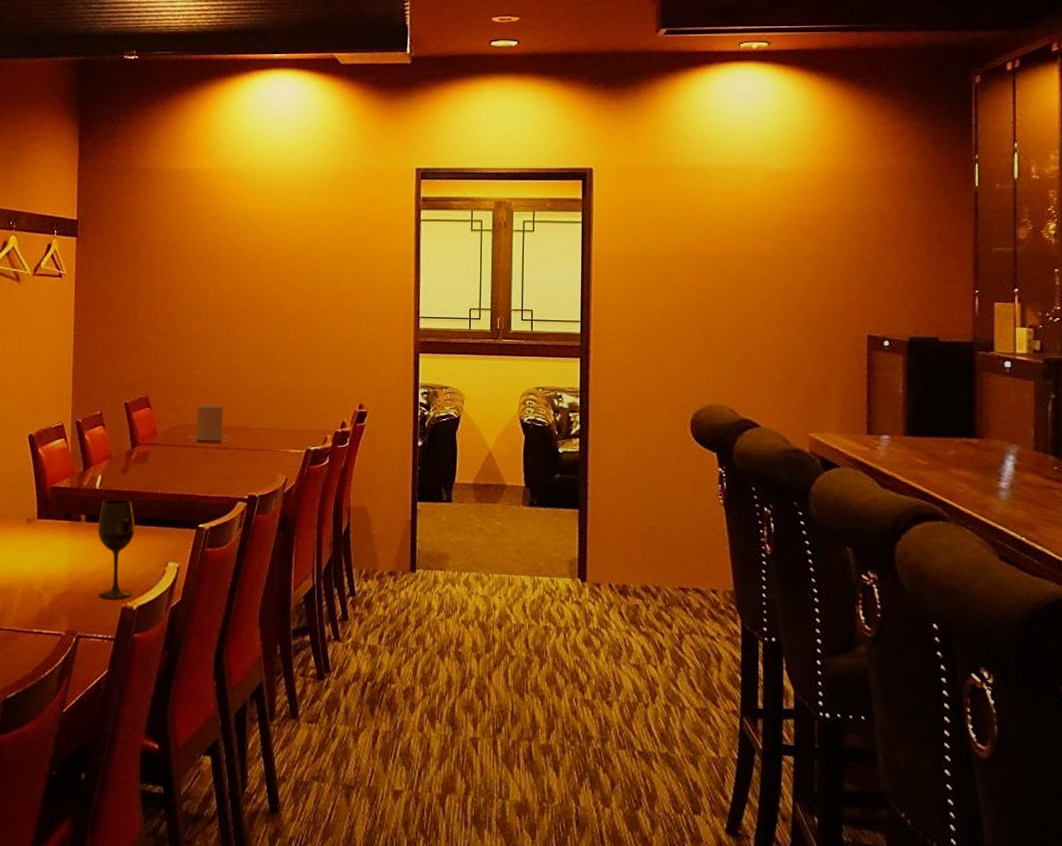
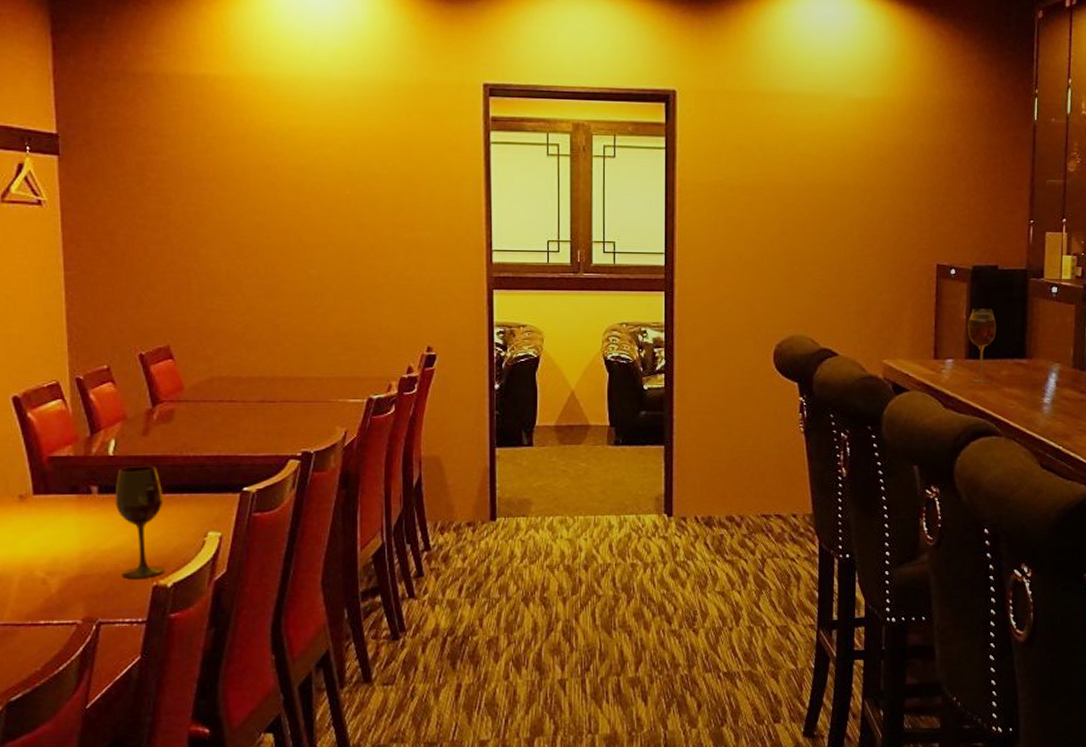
candle: present [187,405,231,444] -> none [222,354,277,397]
wineglass: none [905,382,940,464] -> present [967,308,997,384]

